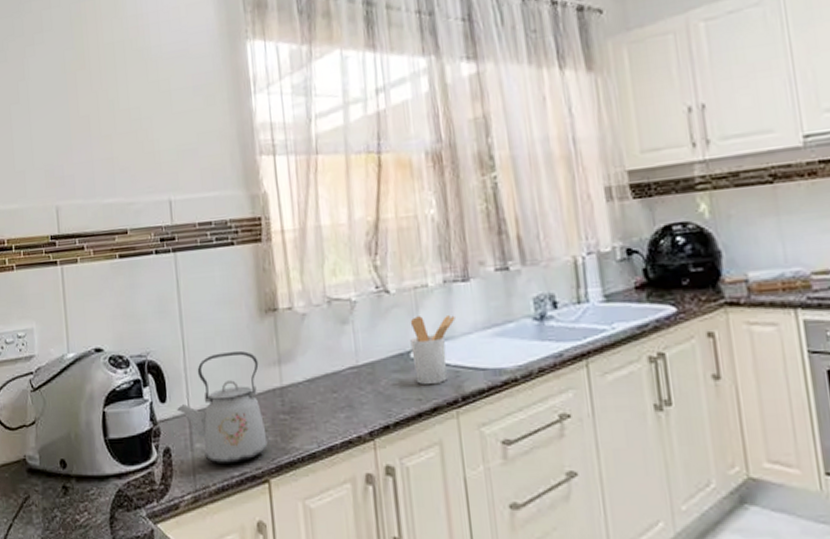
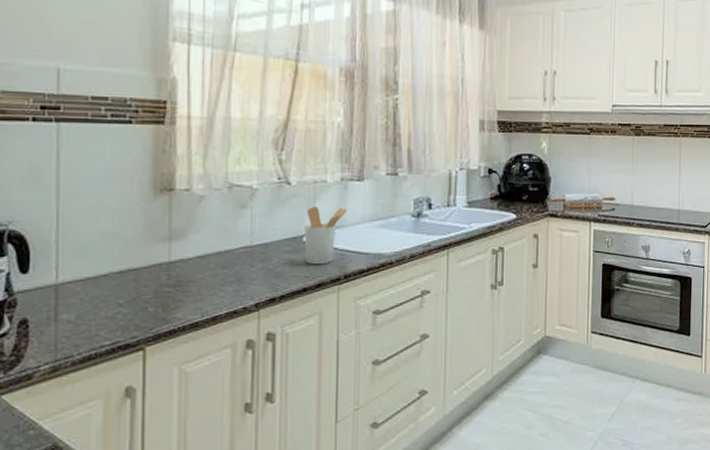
kettle: present [176,351,268,465] -> none [40,227,147,335]

